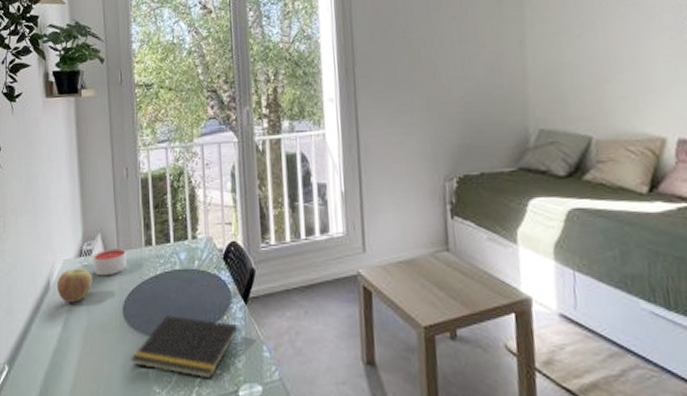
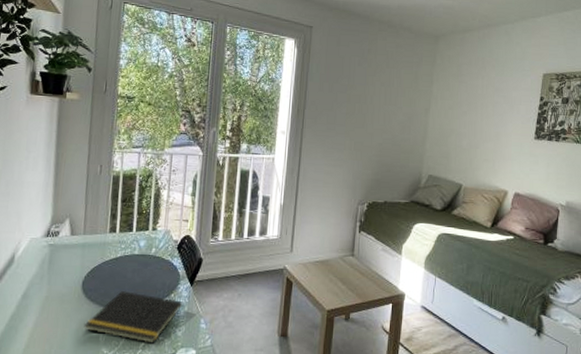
apple: present [56,269,93,303] -> none [20,247,57,276]
candle: present [93,248,127,276] -> none [58,232,92,255]

